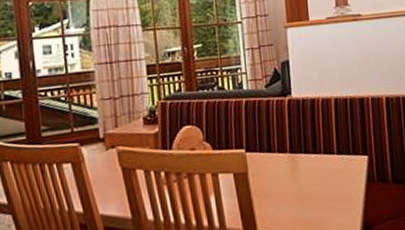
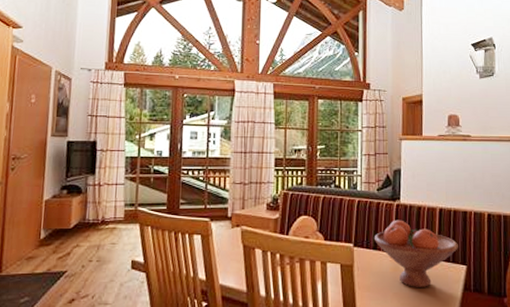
fruit bowl: none [266,116,358,187] -> present [373,220,458,287]

